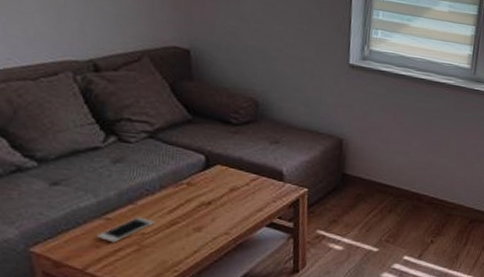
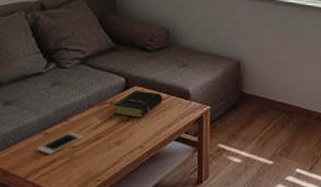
book: none [191,170,252,202] -> present [113,90,163,119]

